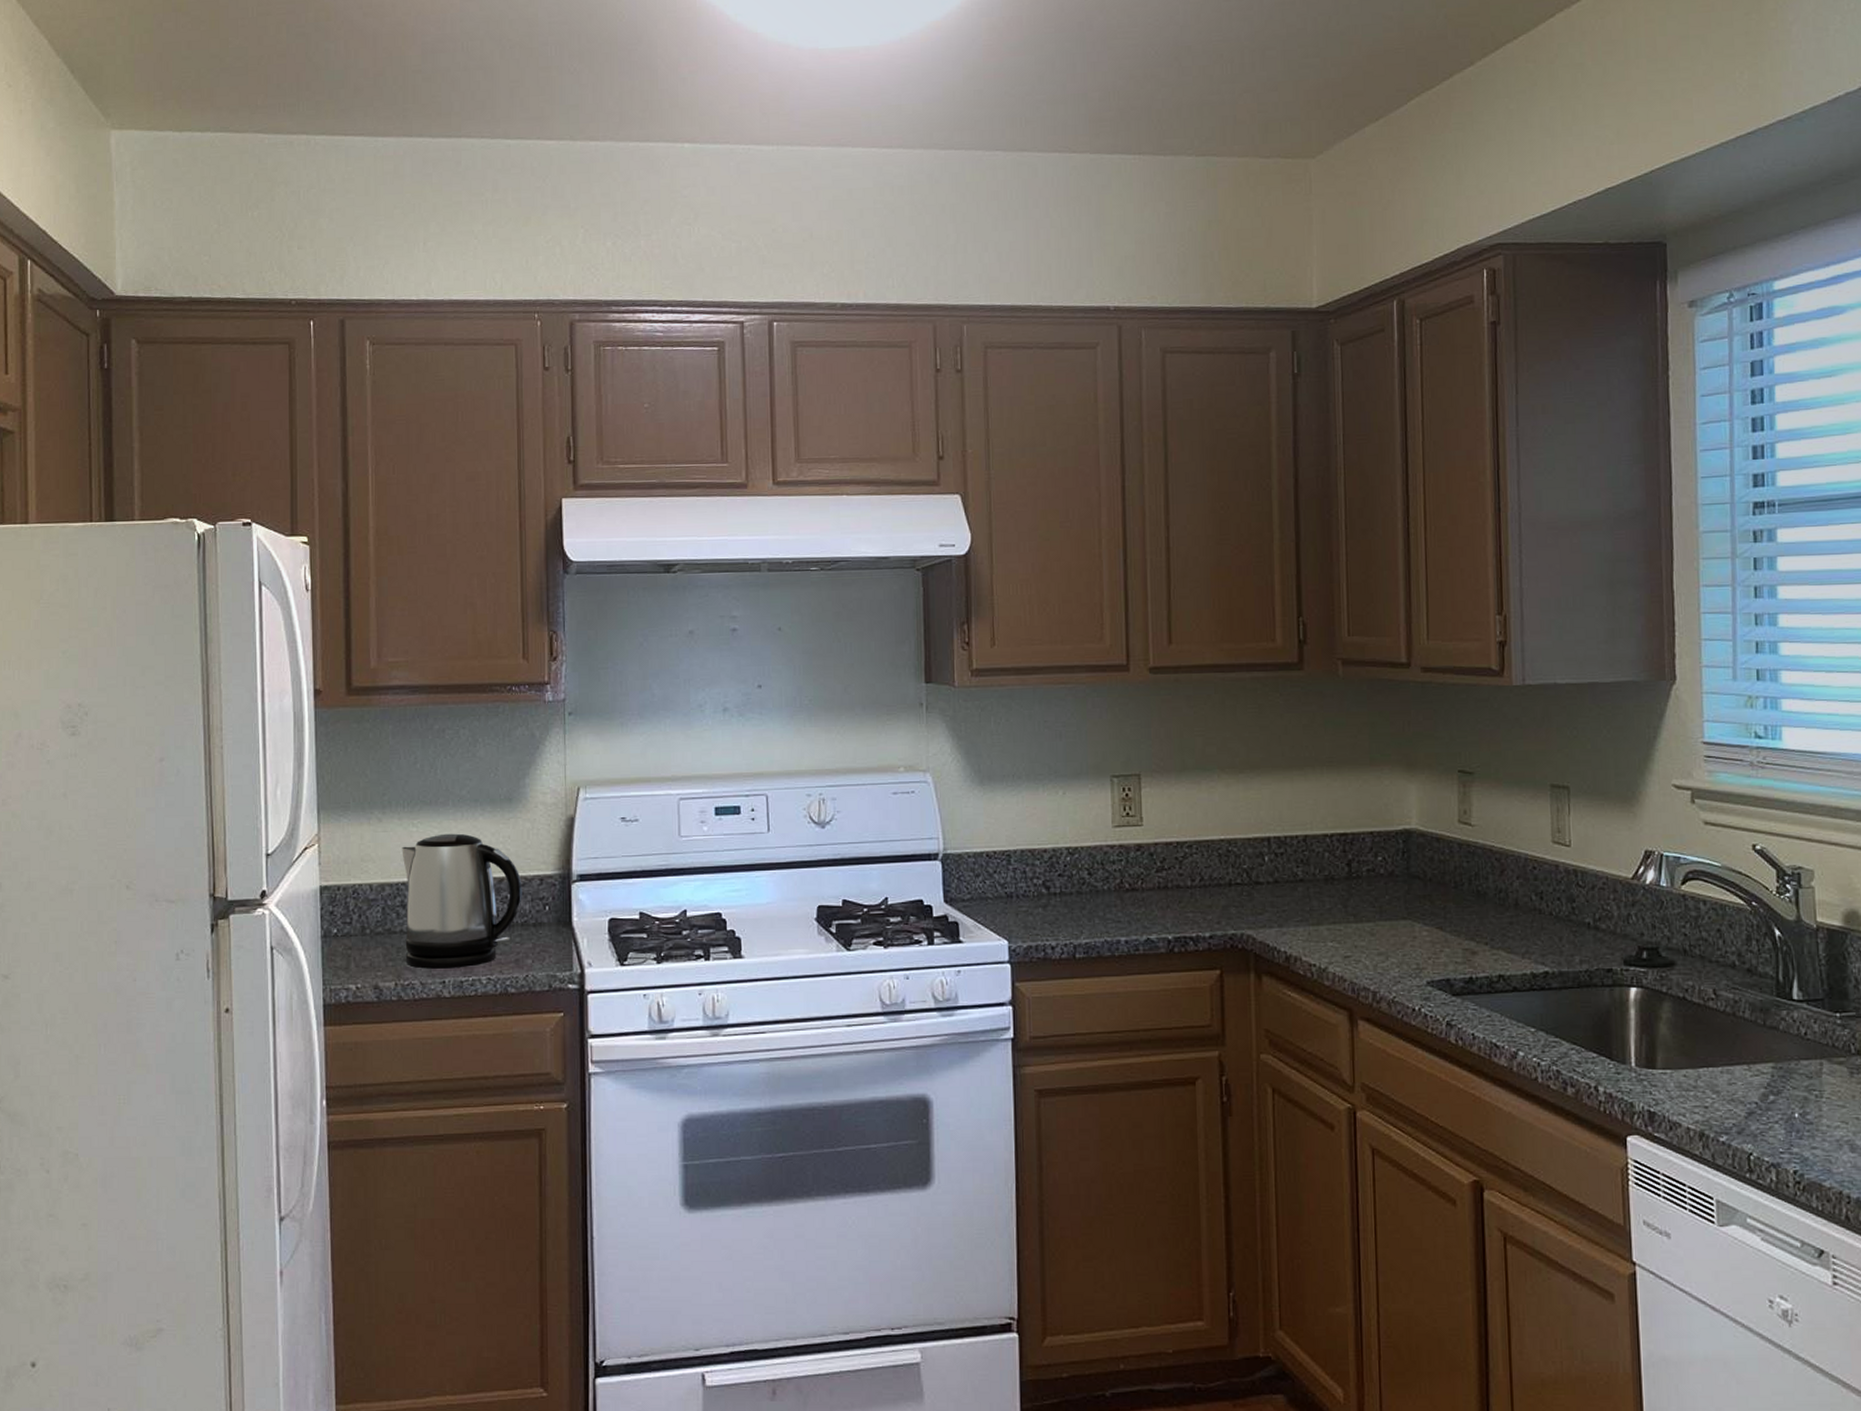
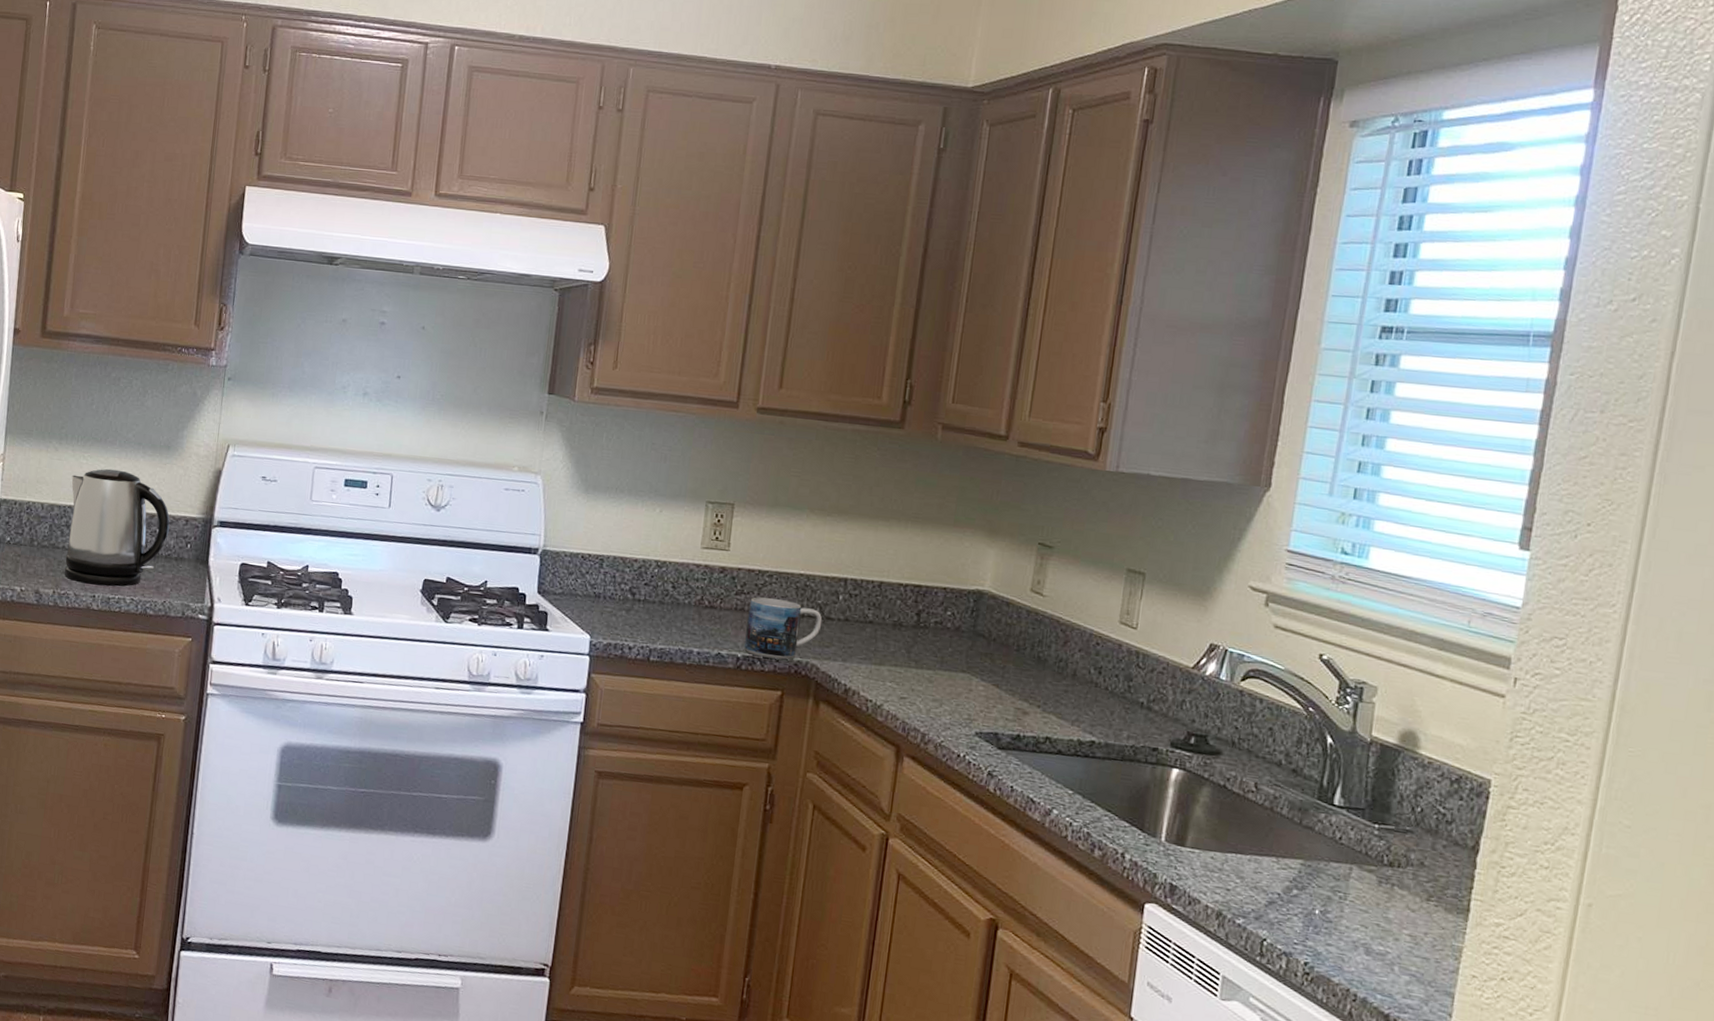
mug: none [1172,870,1251,936] -> present [743,597,823,660]

